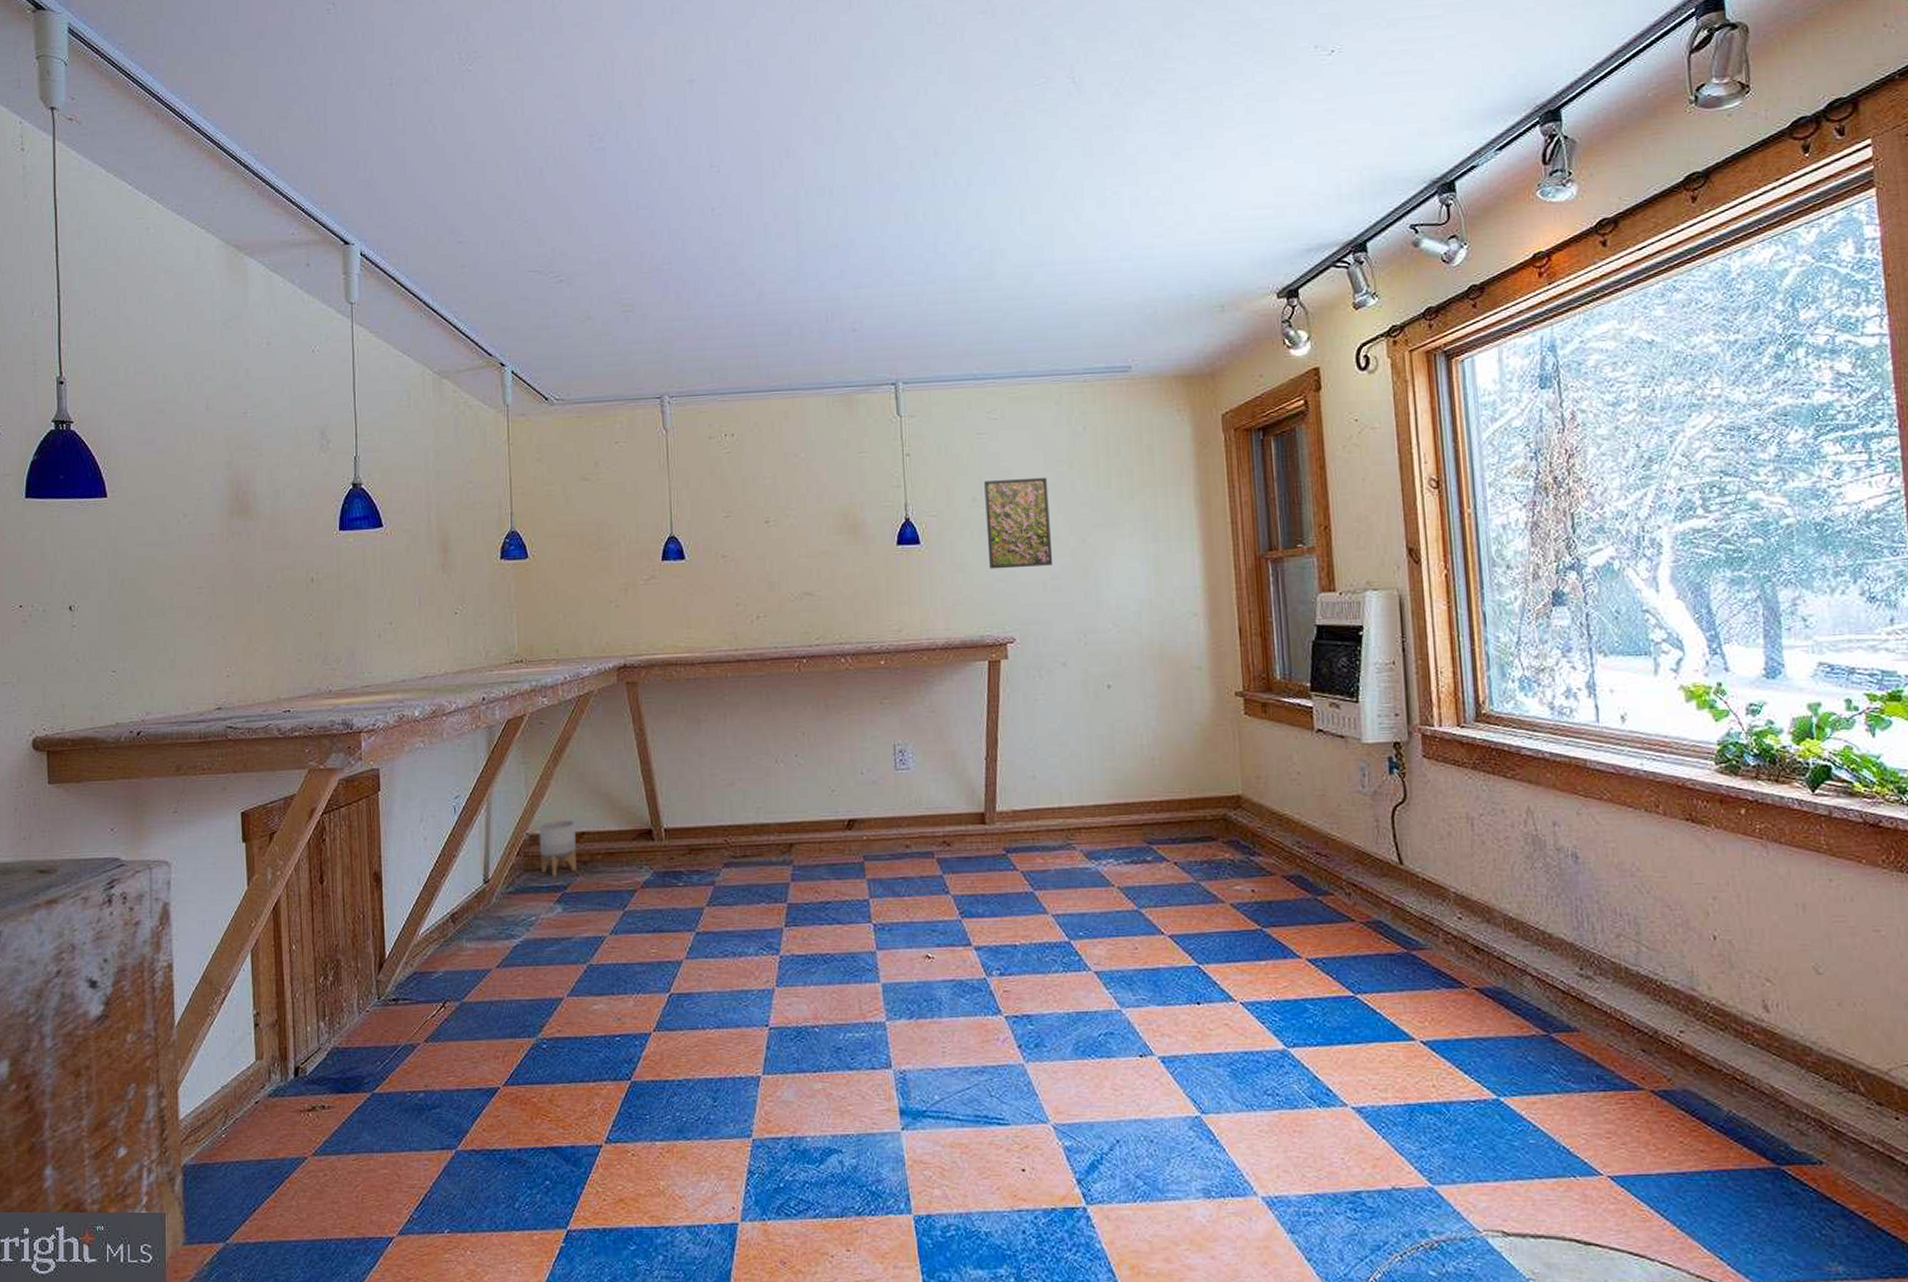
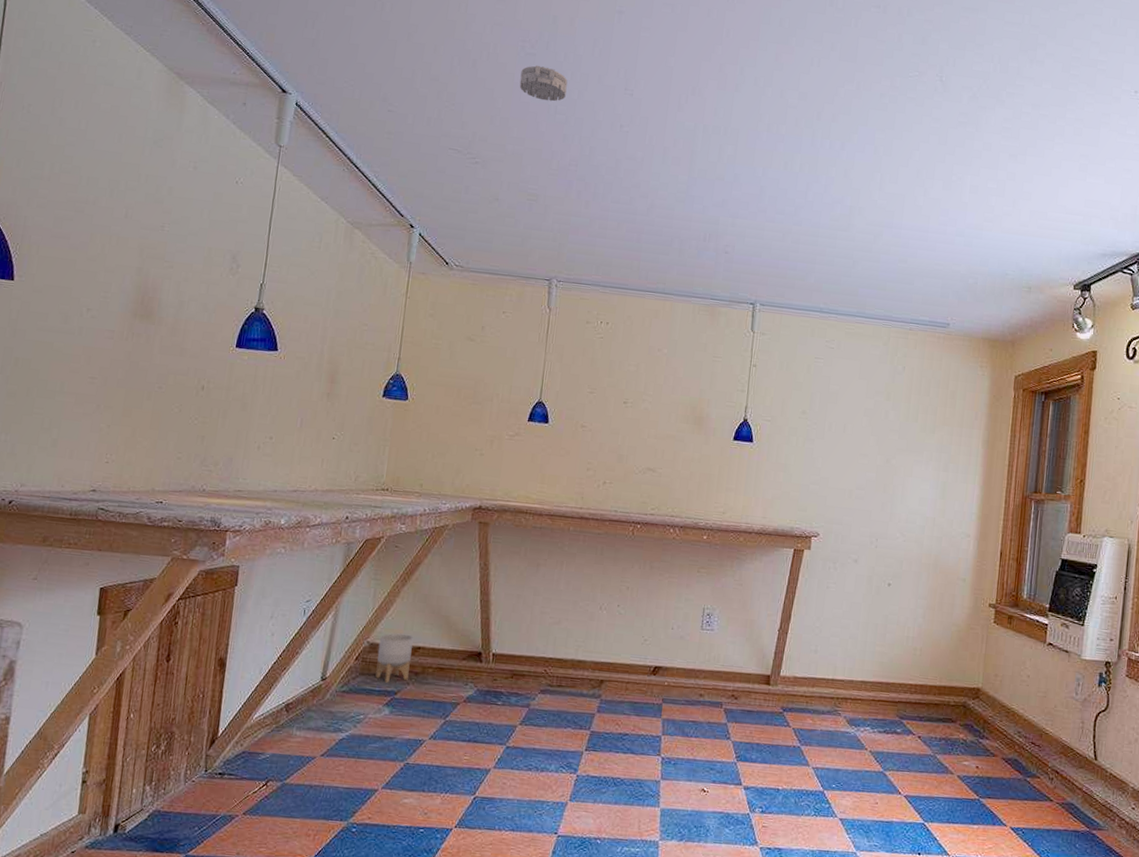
smoke detector: none [593,159,646,198] -> present [519,65,568,102]
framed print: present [984,477,1053,569] -> none [808,398,867,477]

